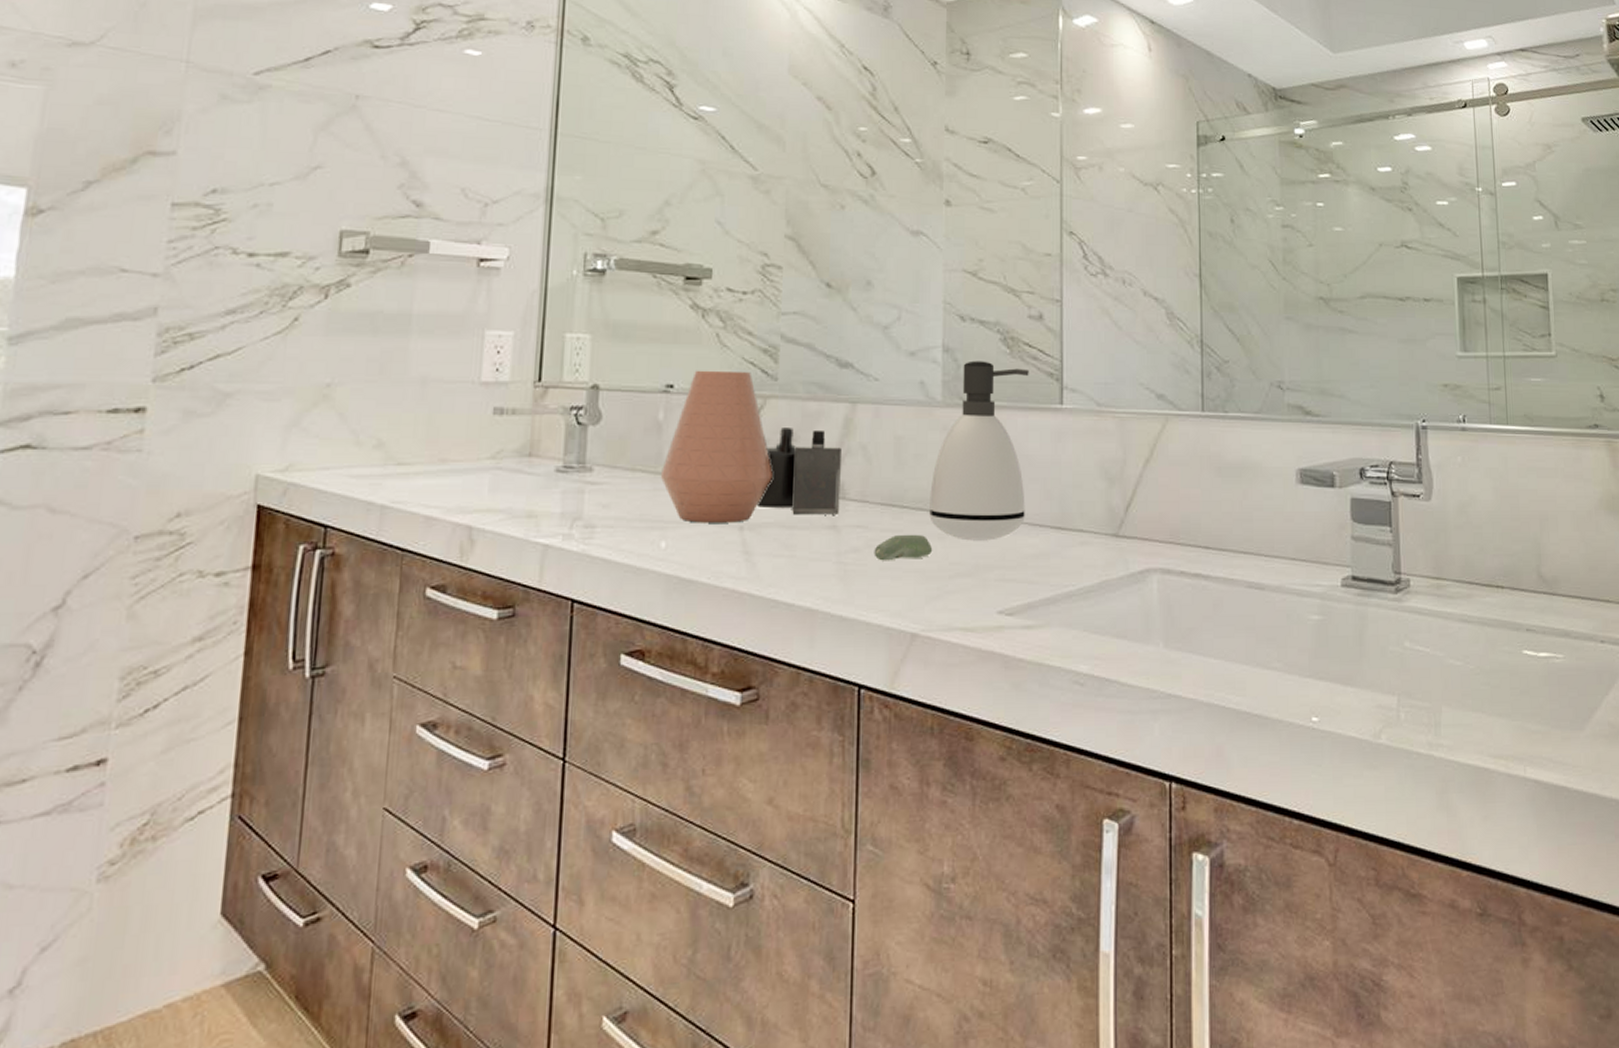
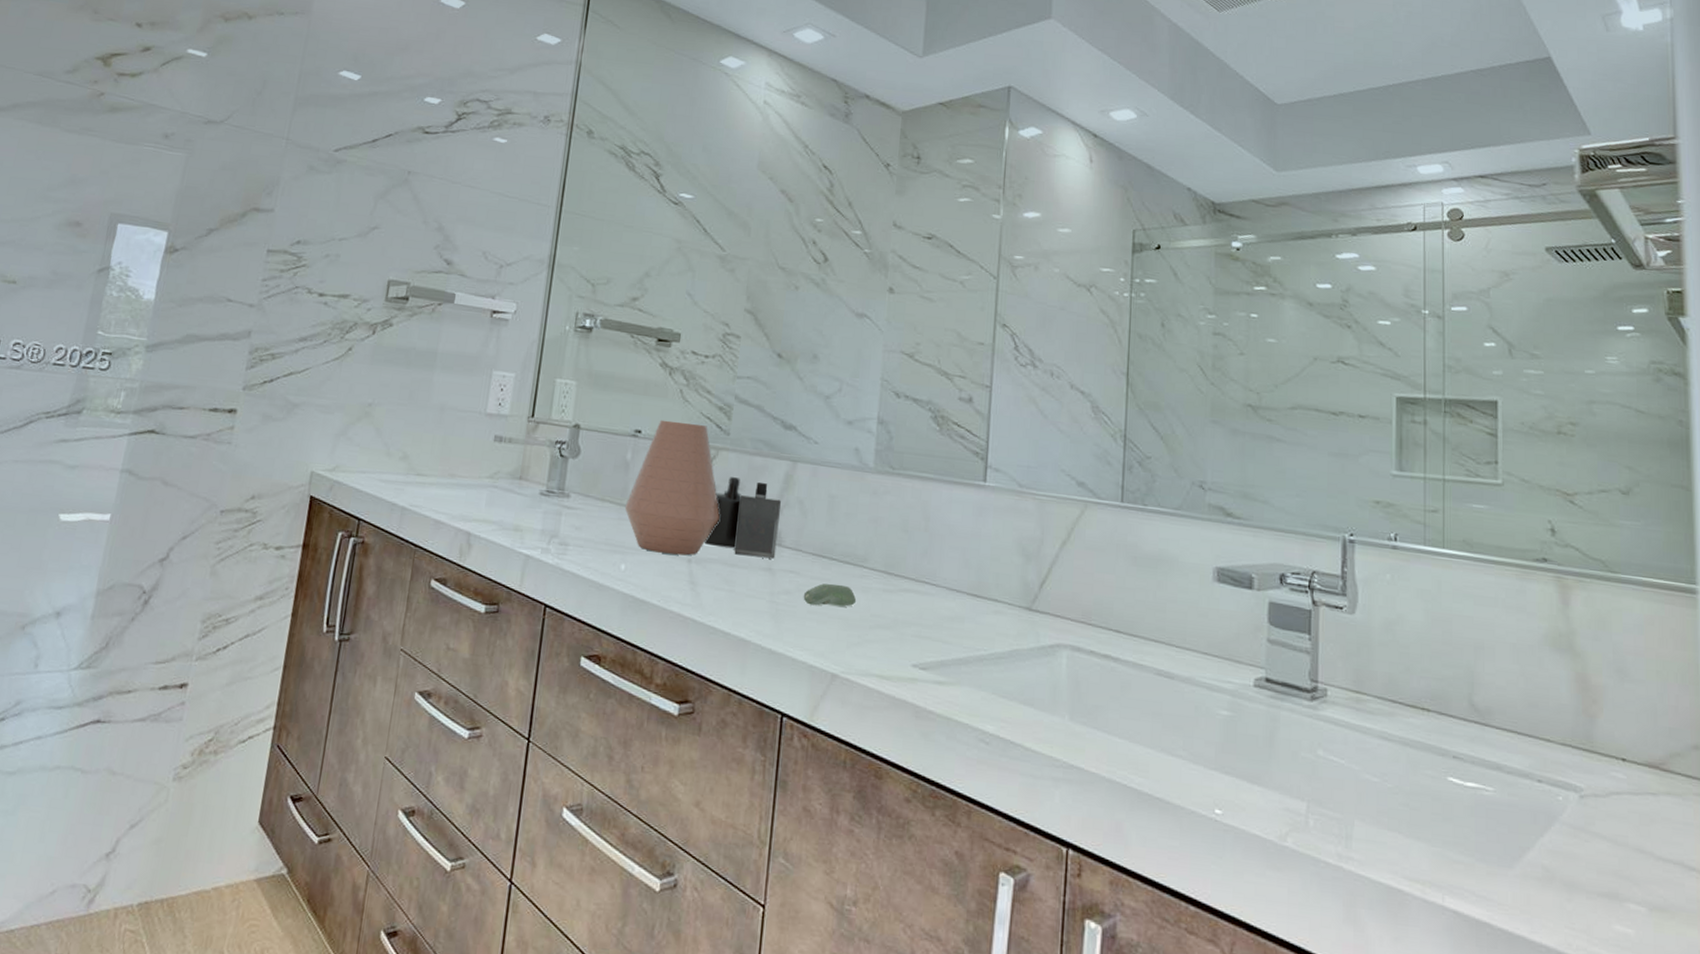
soap dispenser: present [929,360,1029,541] -> none [855,434,956,599]

